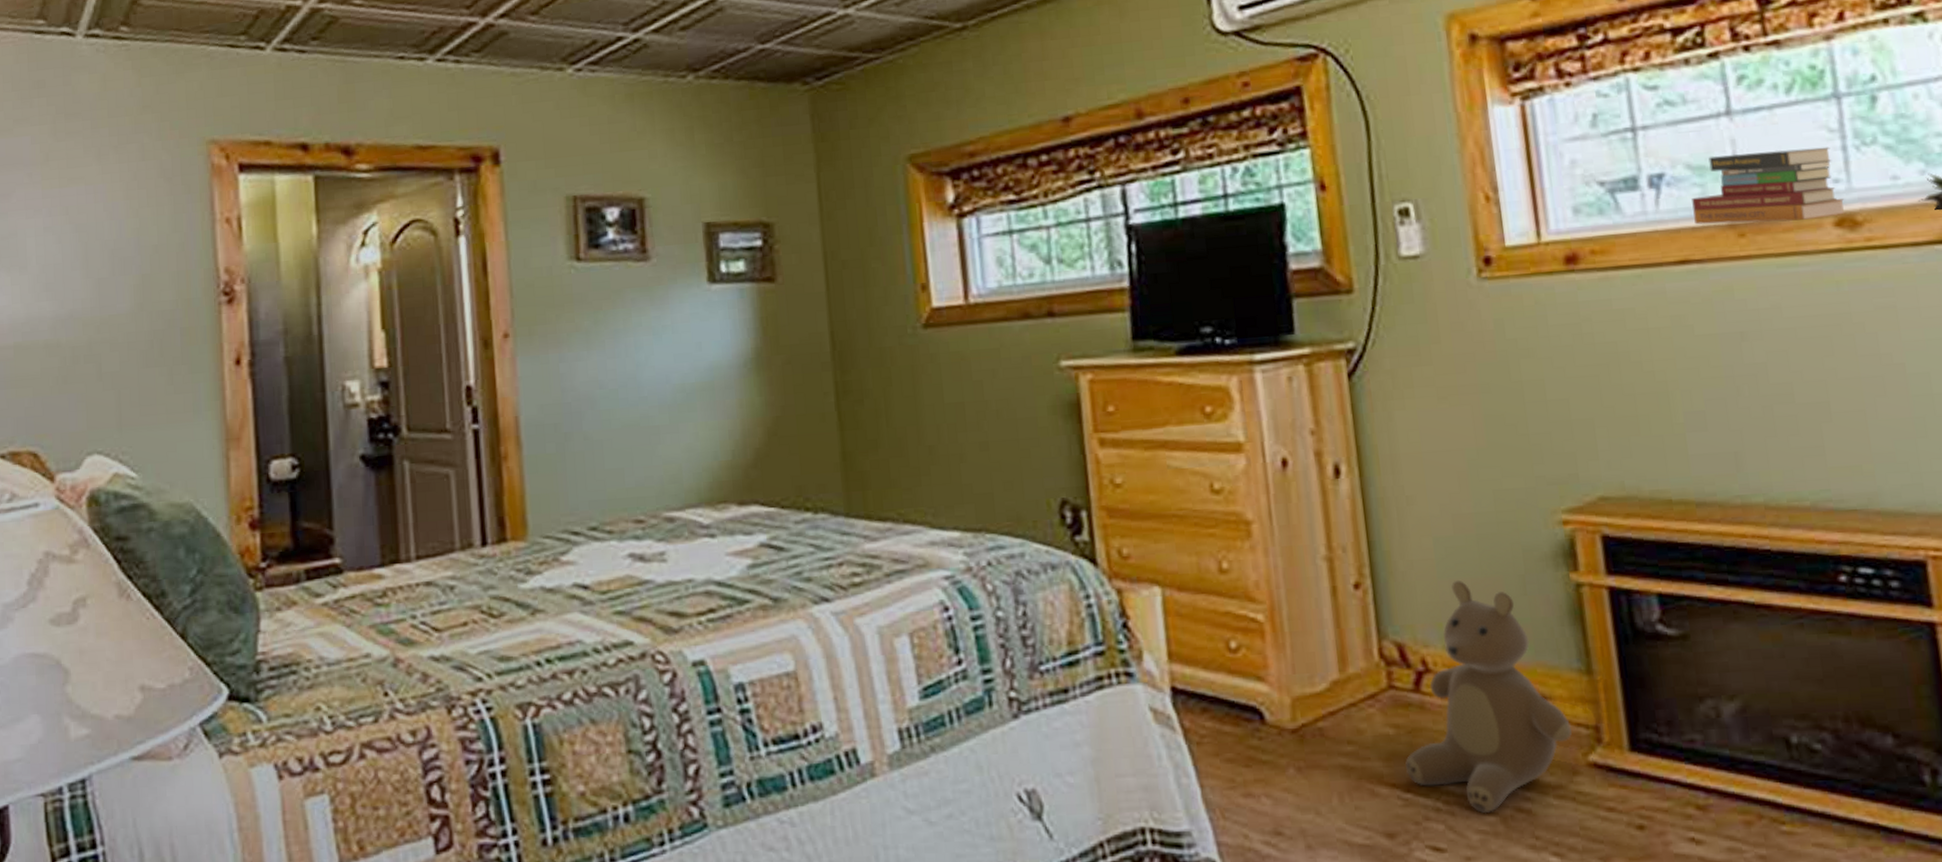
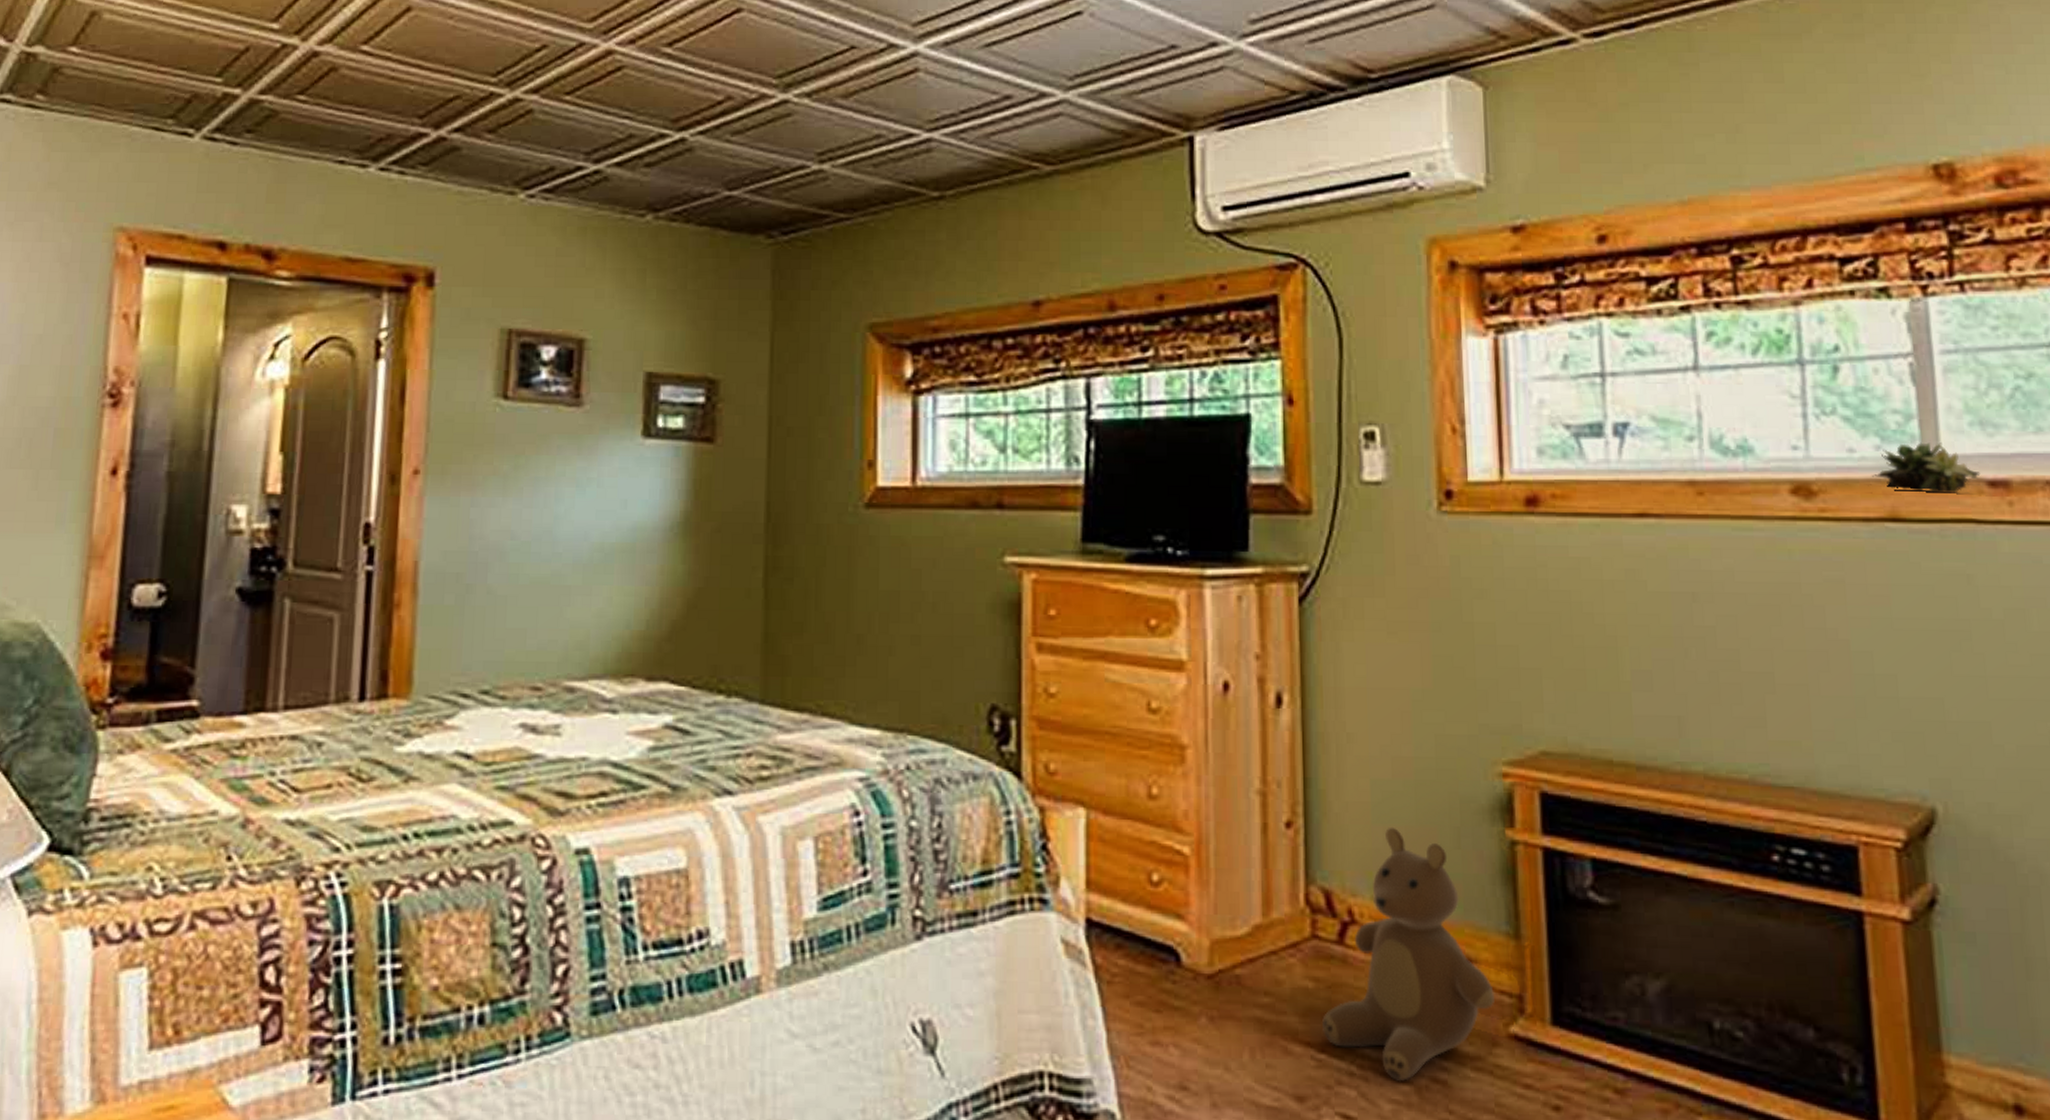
books: present [1692,146,1846,225] -> none [1654,411,1802,485]

